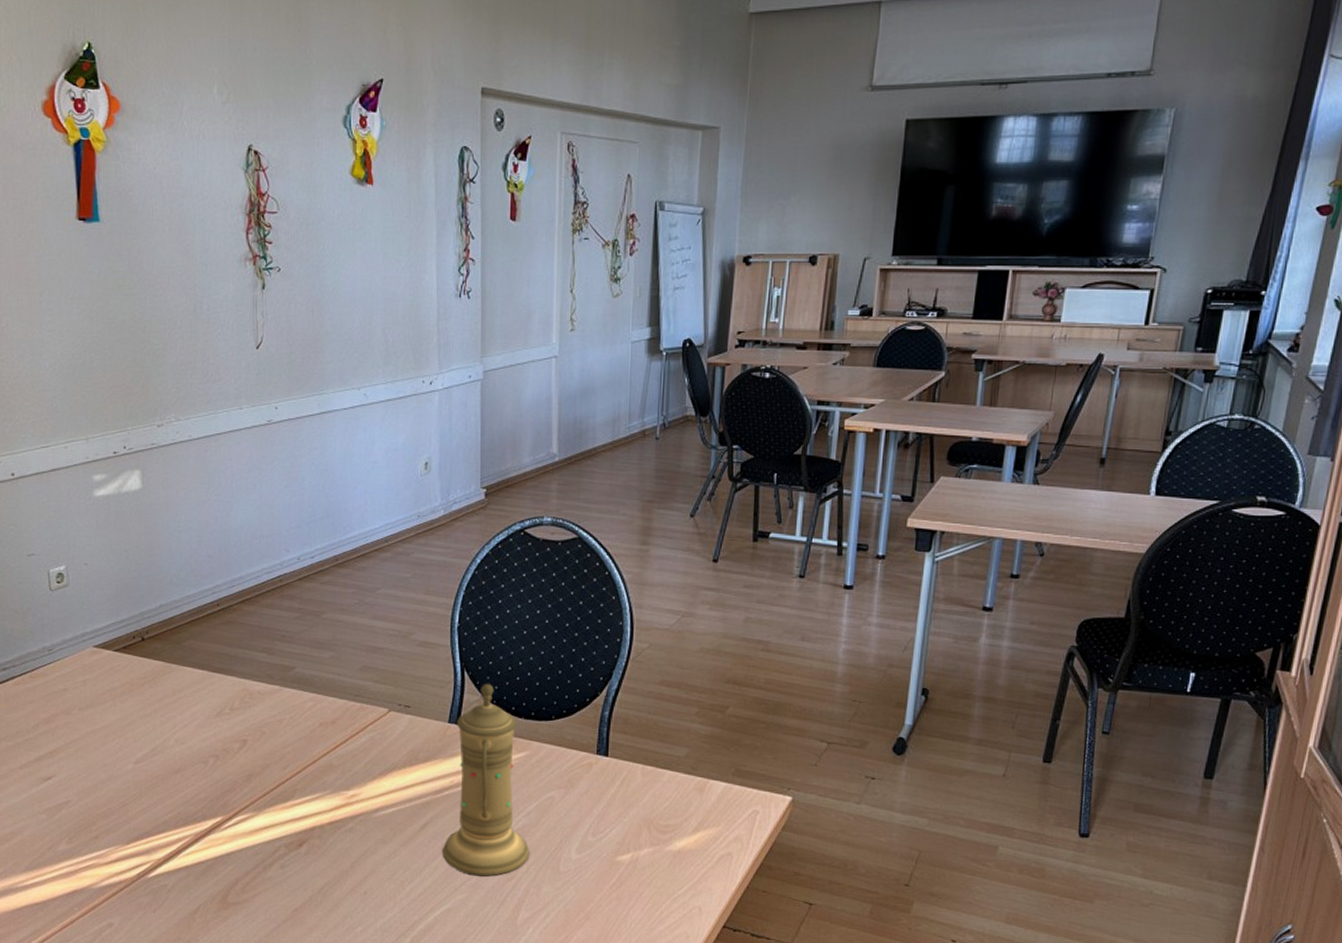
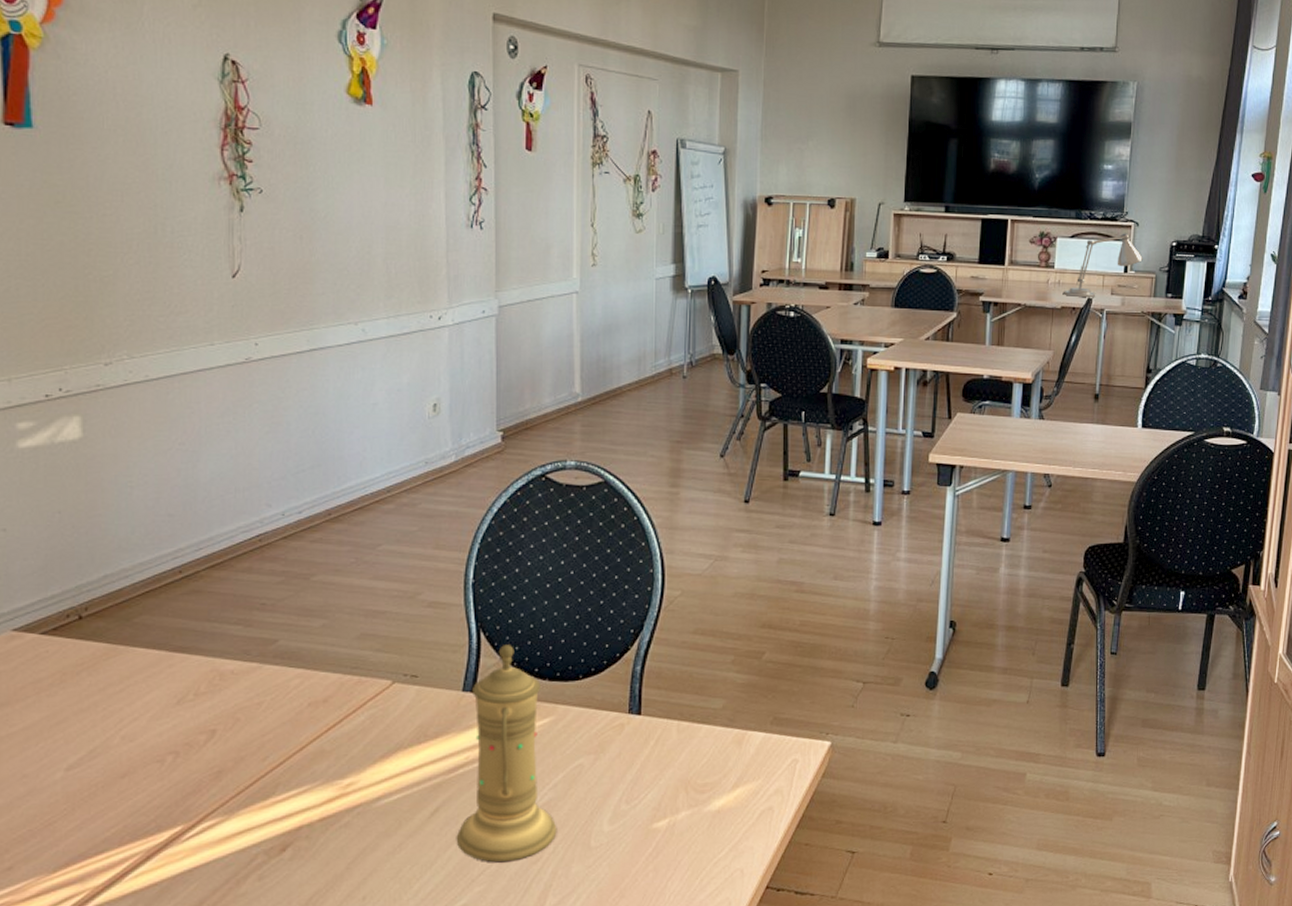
desk lamp: none [1069,281,1169,354] -> present [1062,233,1143,298]

